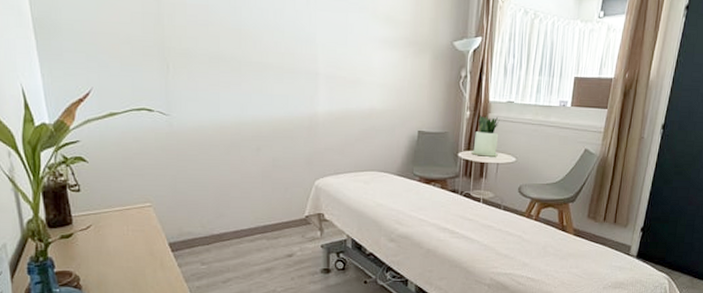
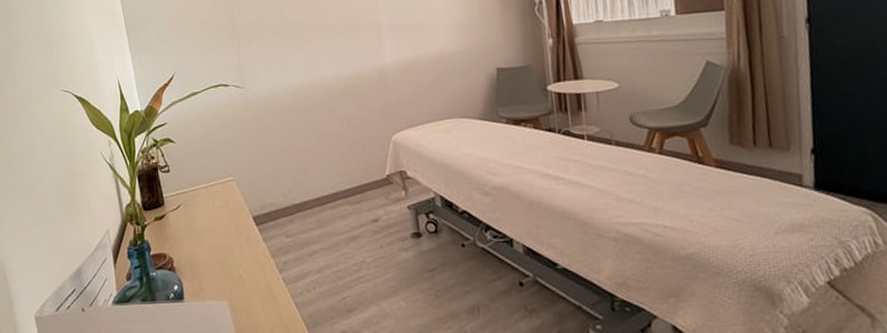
planter: present [470,114,500,157] -> none [561,40,597,87]

